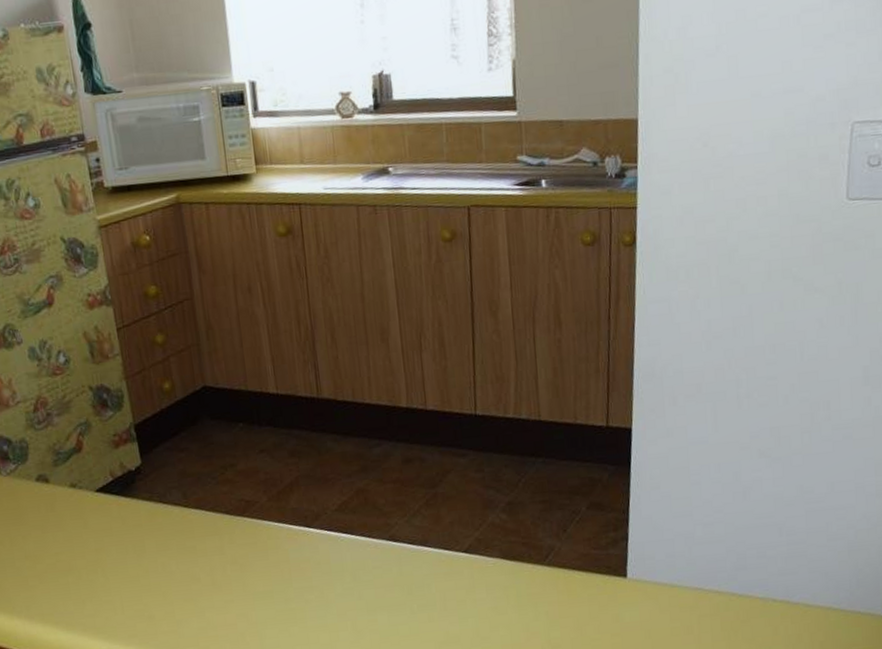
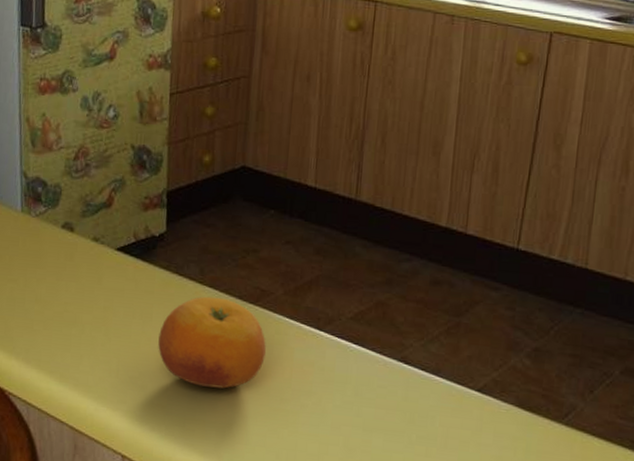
fruit: none [155,516,263,605] -> present [158,296,266,389]

